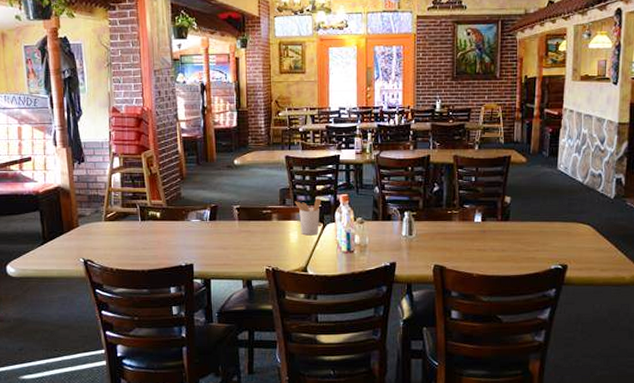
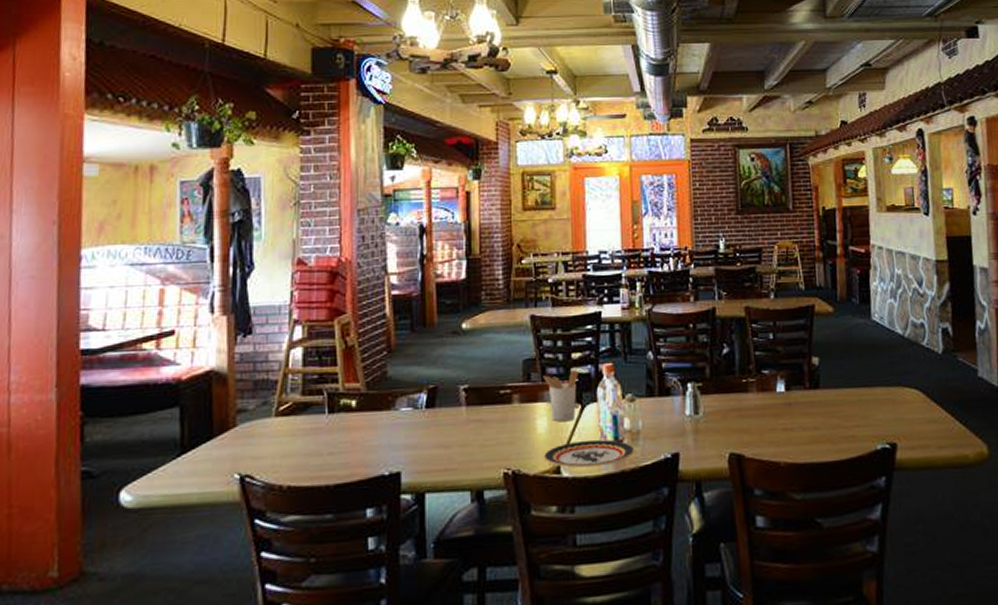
plate: none [294,249,363,269] -> present [543,439,635,468]

